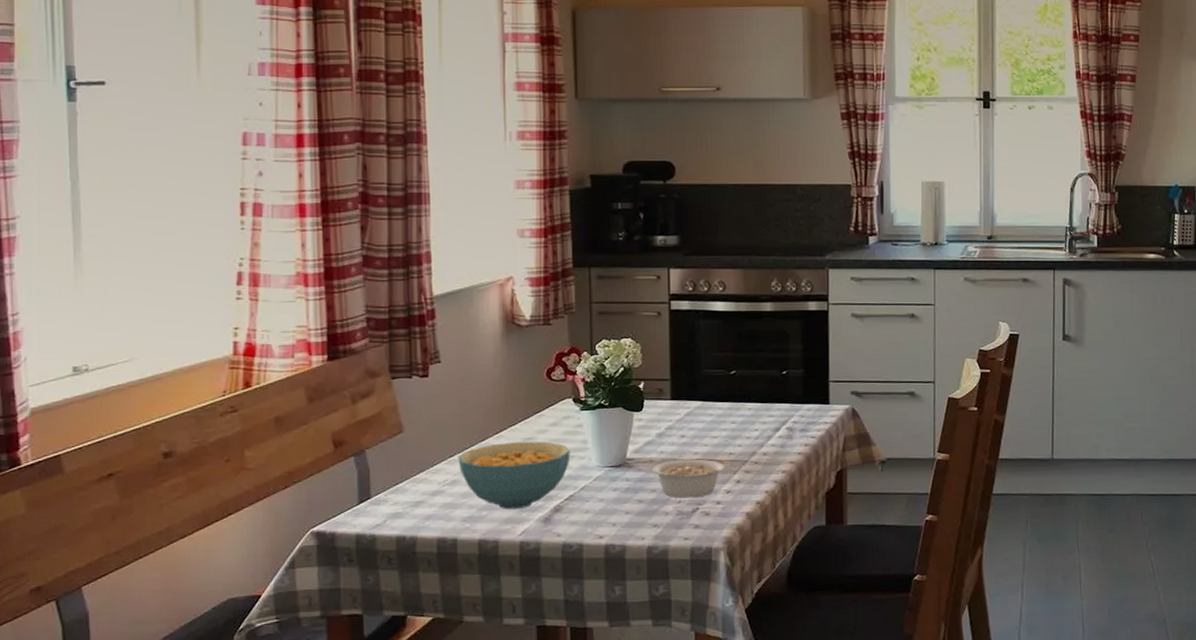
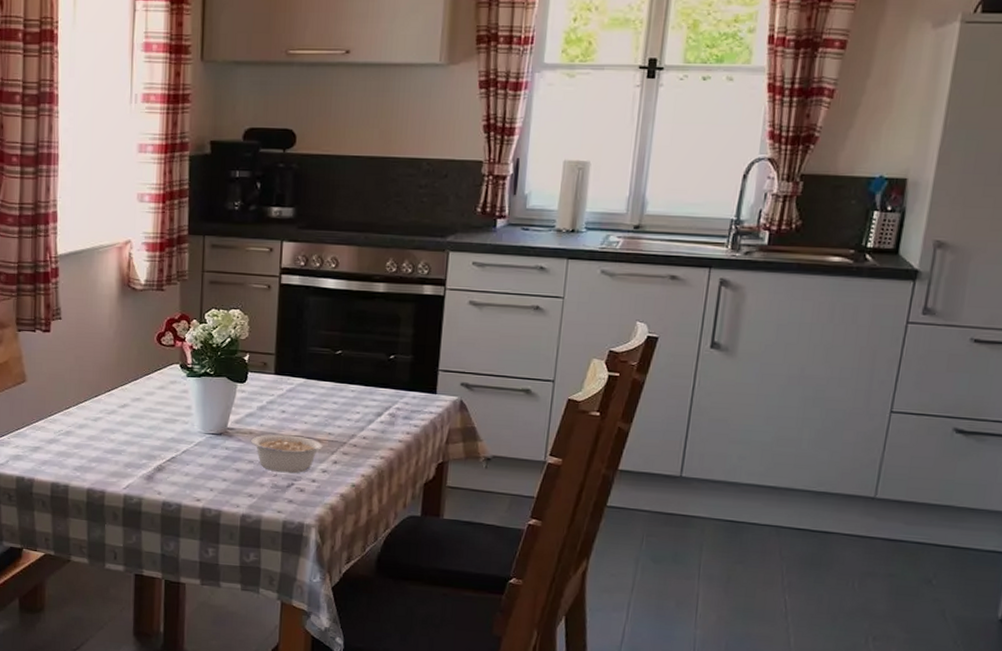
cereal bowl: present [458,441,570,510] -> none [73,400,175,465]

